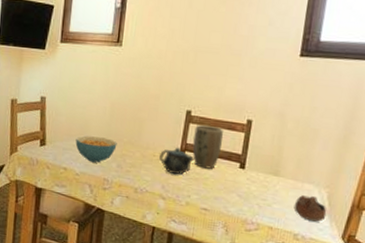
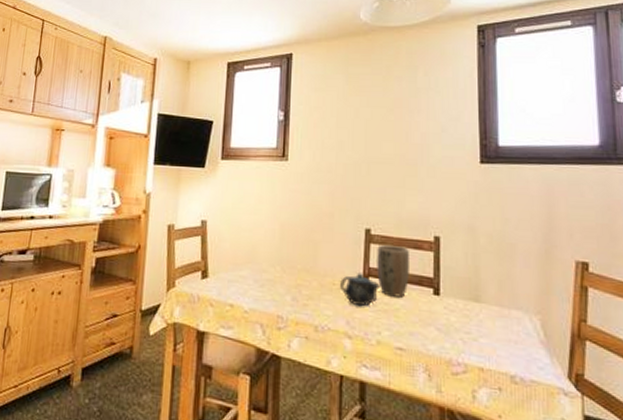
cereal bowl: present [75,135,117,163] -> none [242,264,290,297]
cup: present [293,195,327,222] -> none [504,324,544,358]

